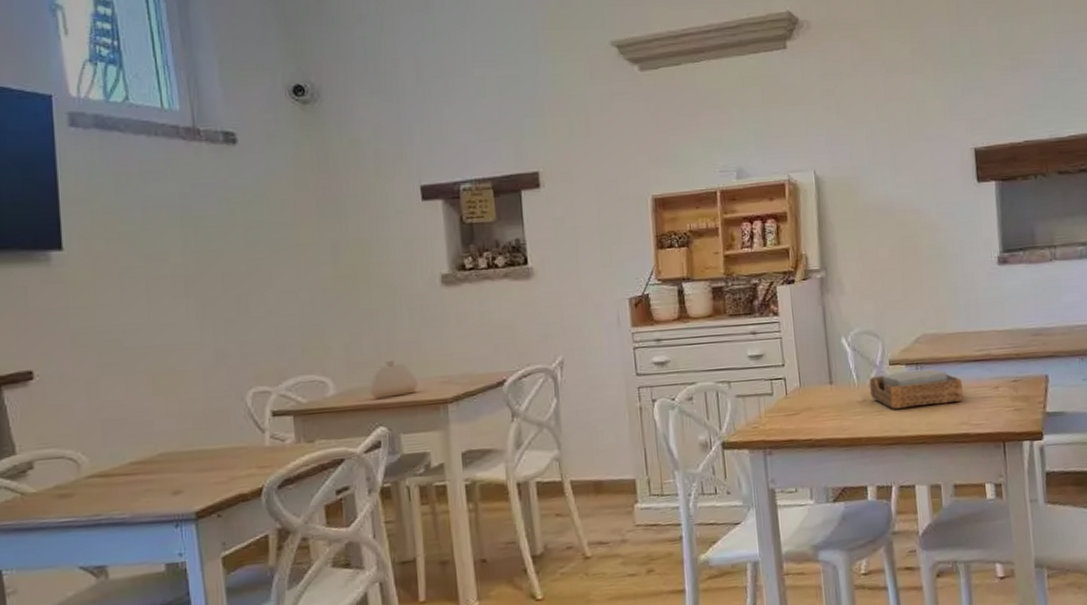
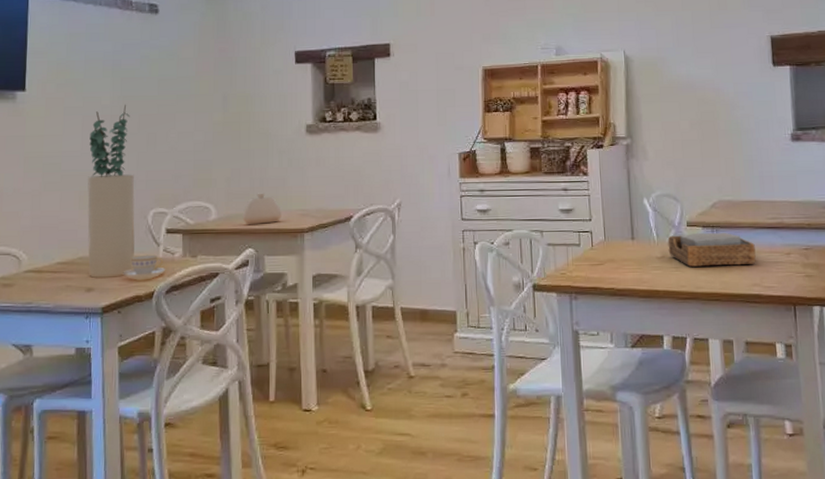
vase: none [158,260,233,479] -> present [87,104,135,279]
teacup: none [219,443,276,476] -> present [123,254,166,280]

